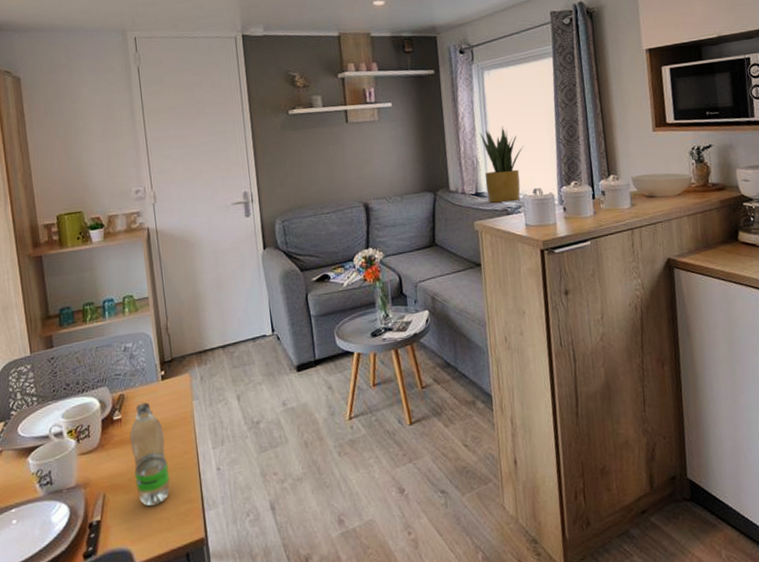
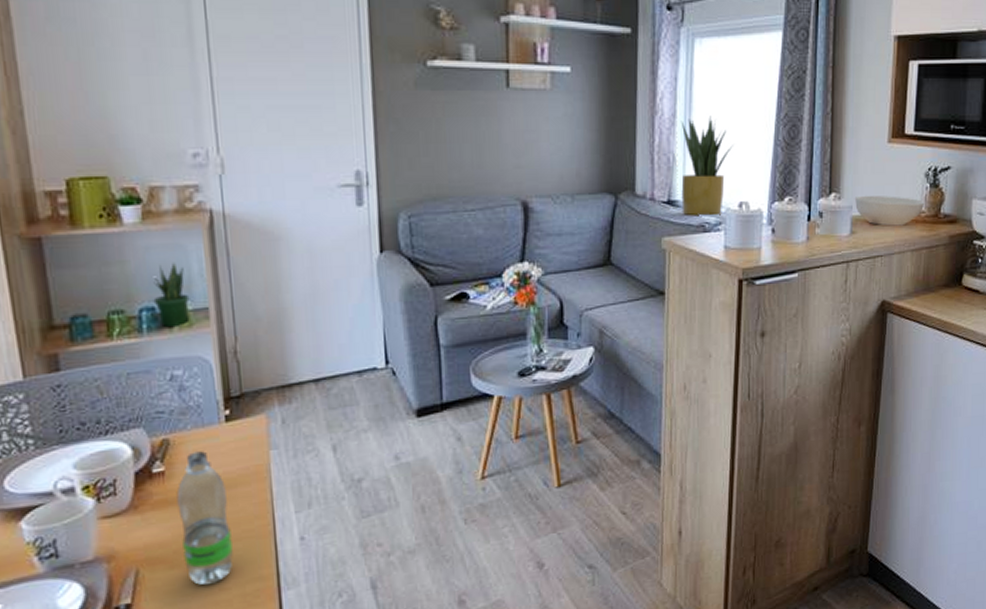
planter: none [112,267,136,313] -> present [153,263,190,328]

